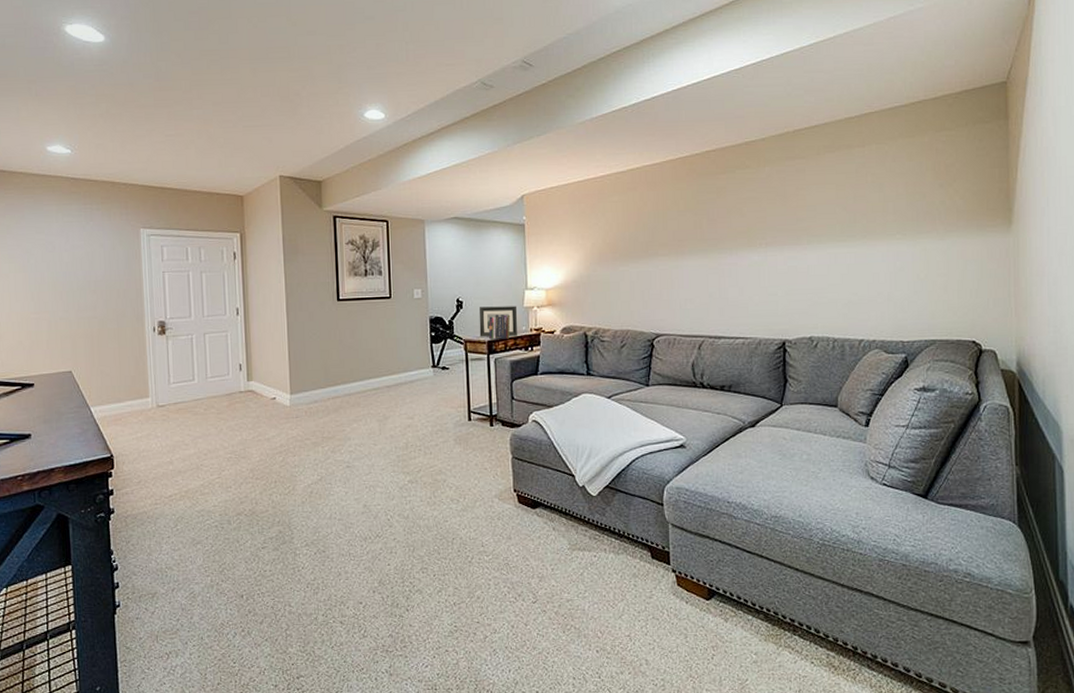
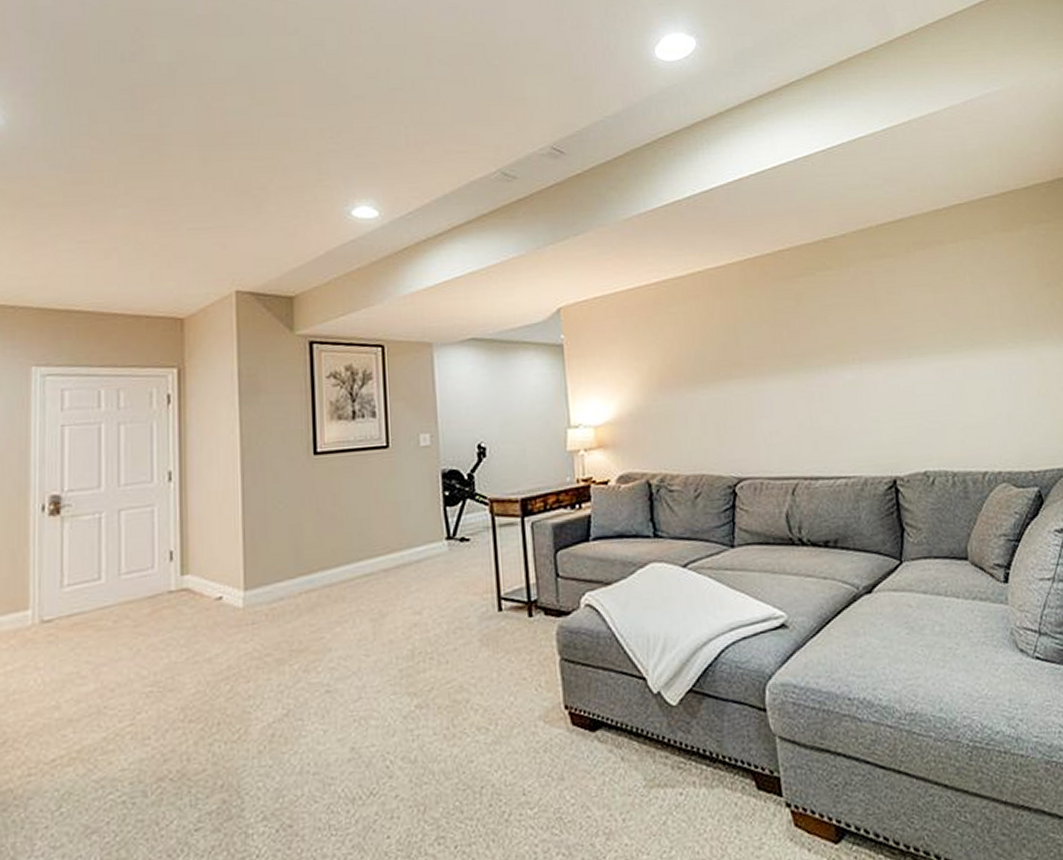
picture frame: present [479,306,517,337] -> none [507,450,560,495]
books: present [489,314,511,339] -> none [521,462,551,497]

